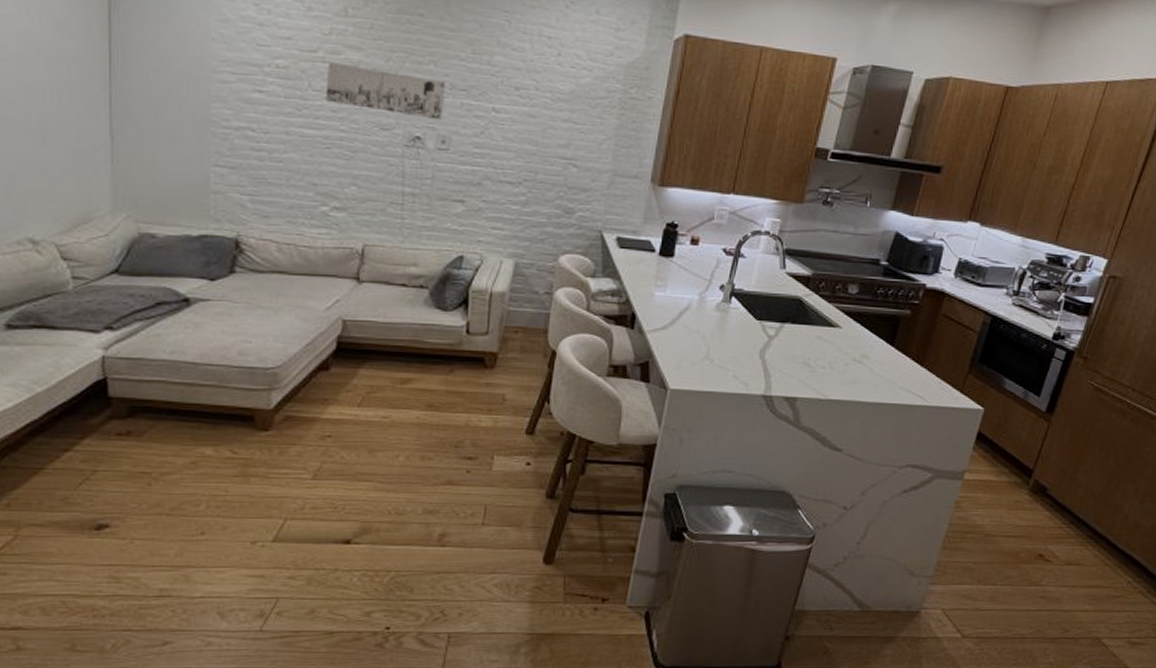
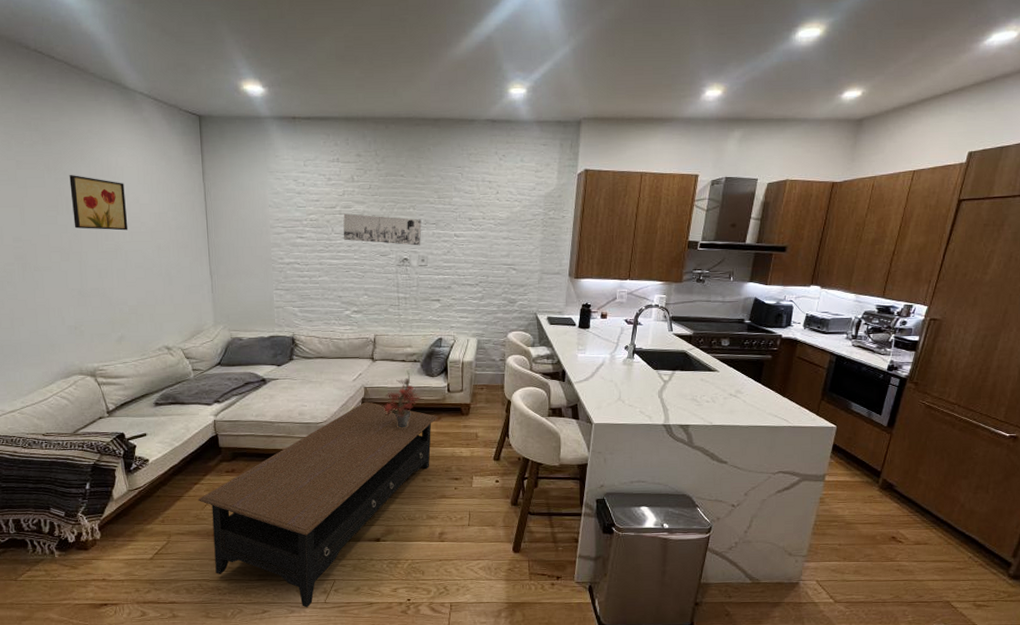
coffee table: none [68,341,450,638] -> present [198,401,438,608]
potted plant: none [365,300,426,383] -> present [380,371,421,428]

